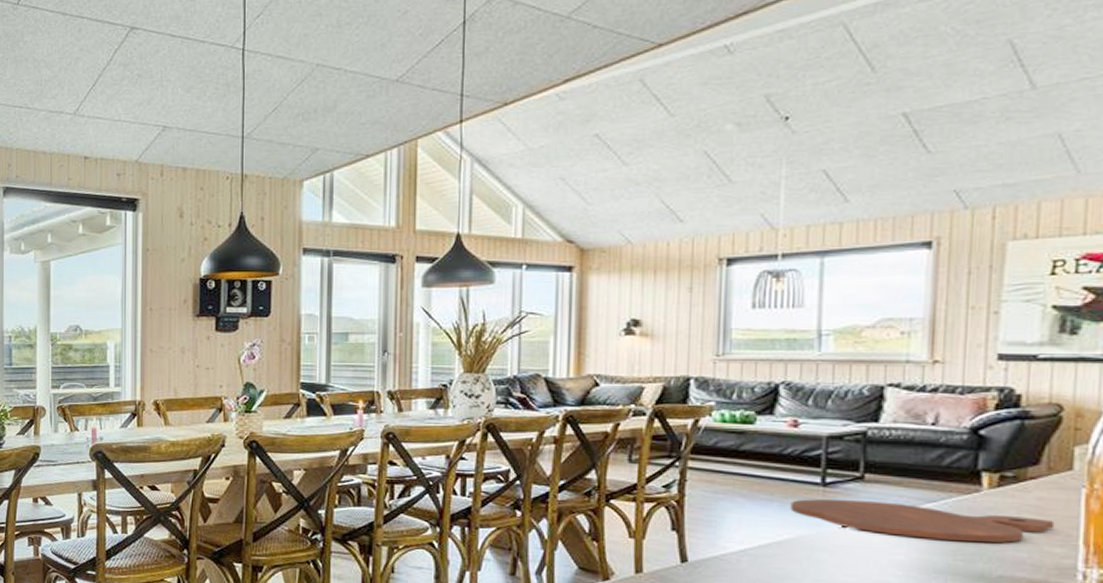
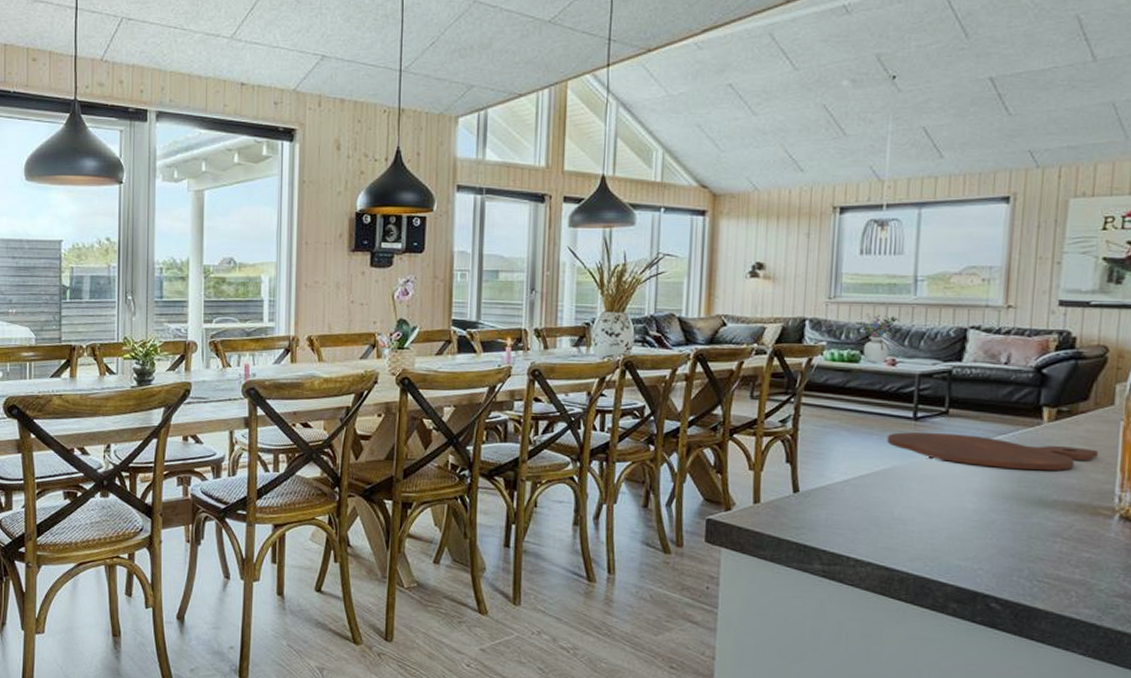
bouquet: none [749,370,801,424] -> present [856,312,900,363]

